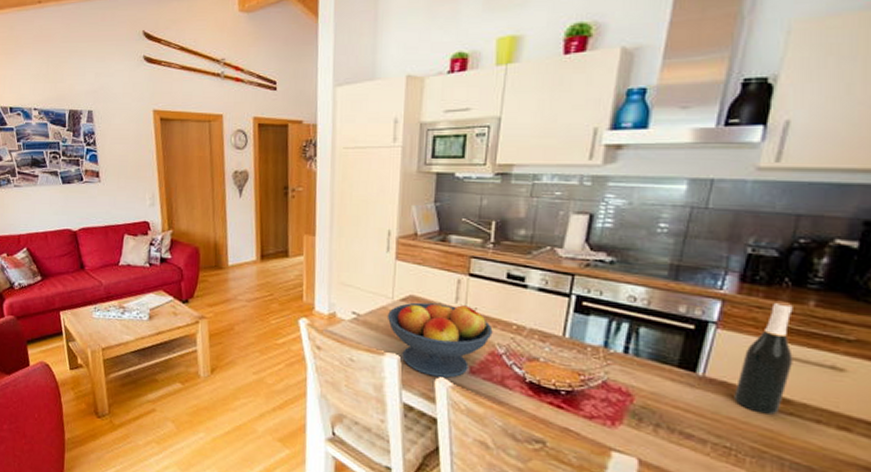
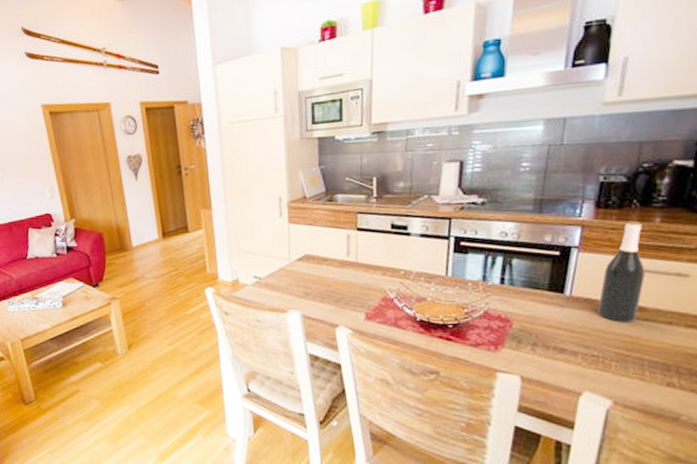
fruit bowl: present [387,302,493,378] -> none [286,258,383,326]

